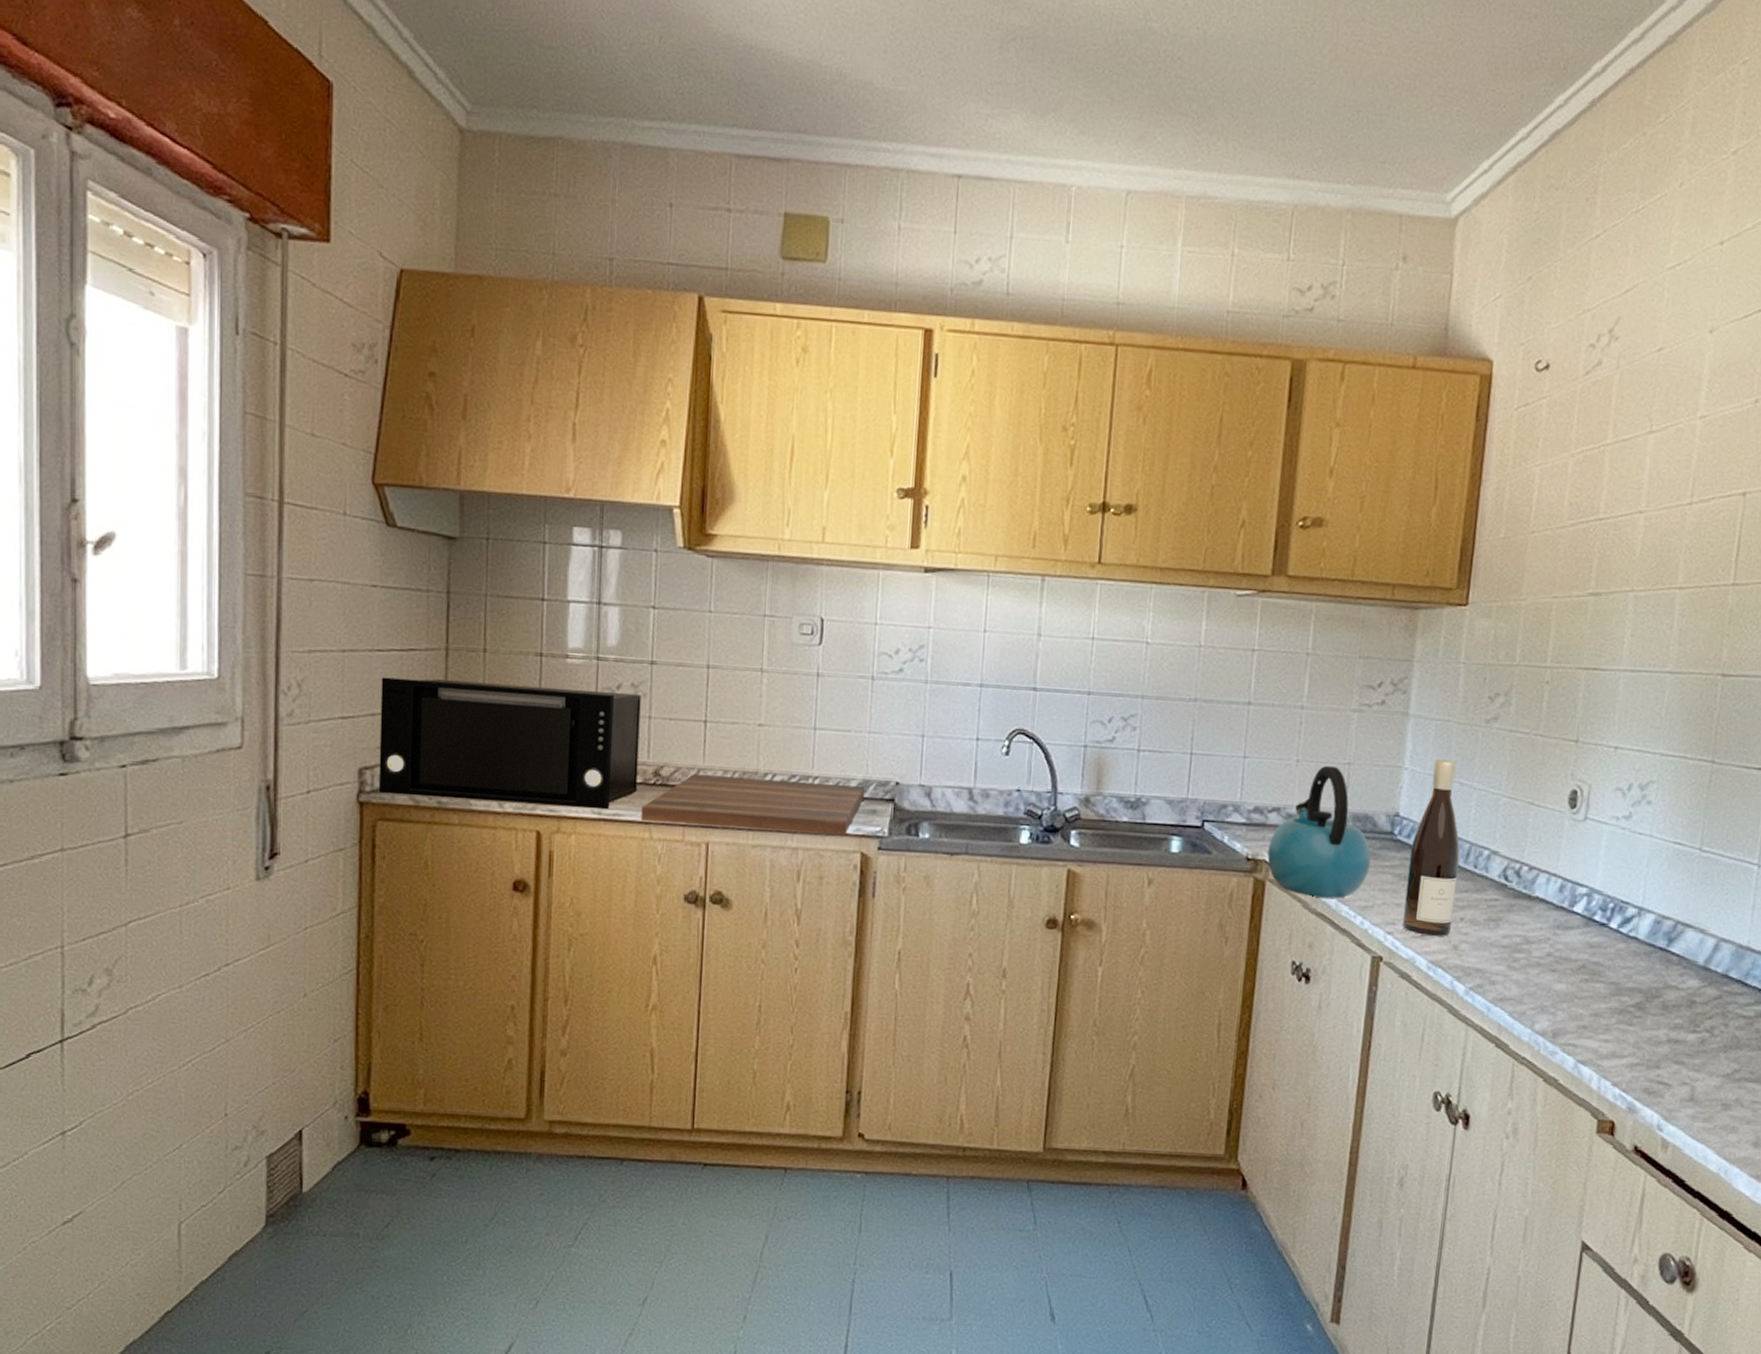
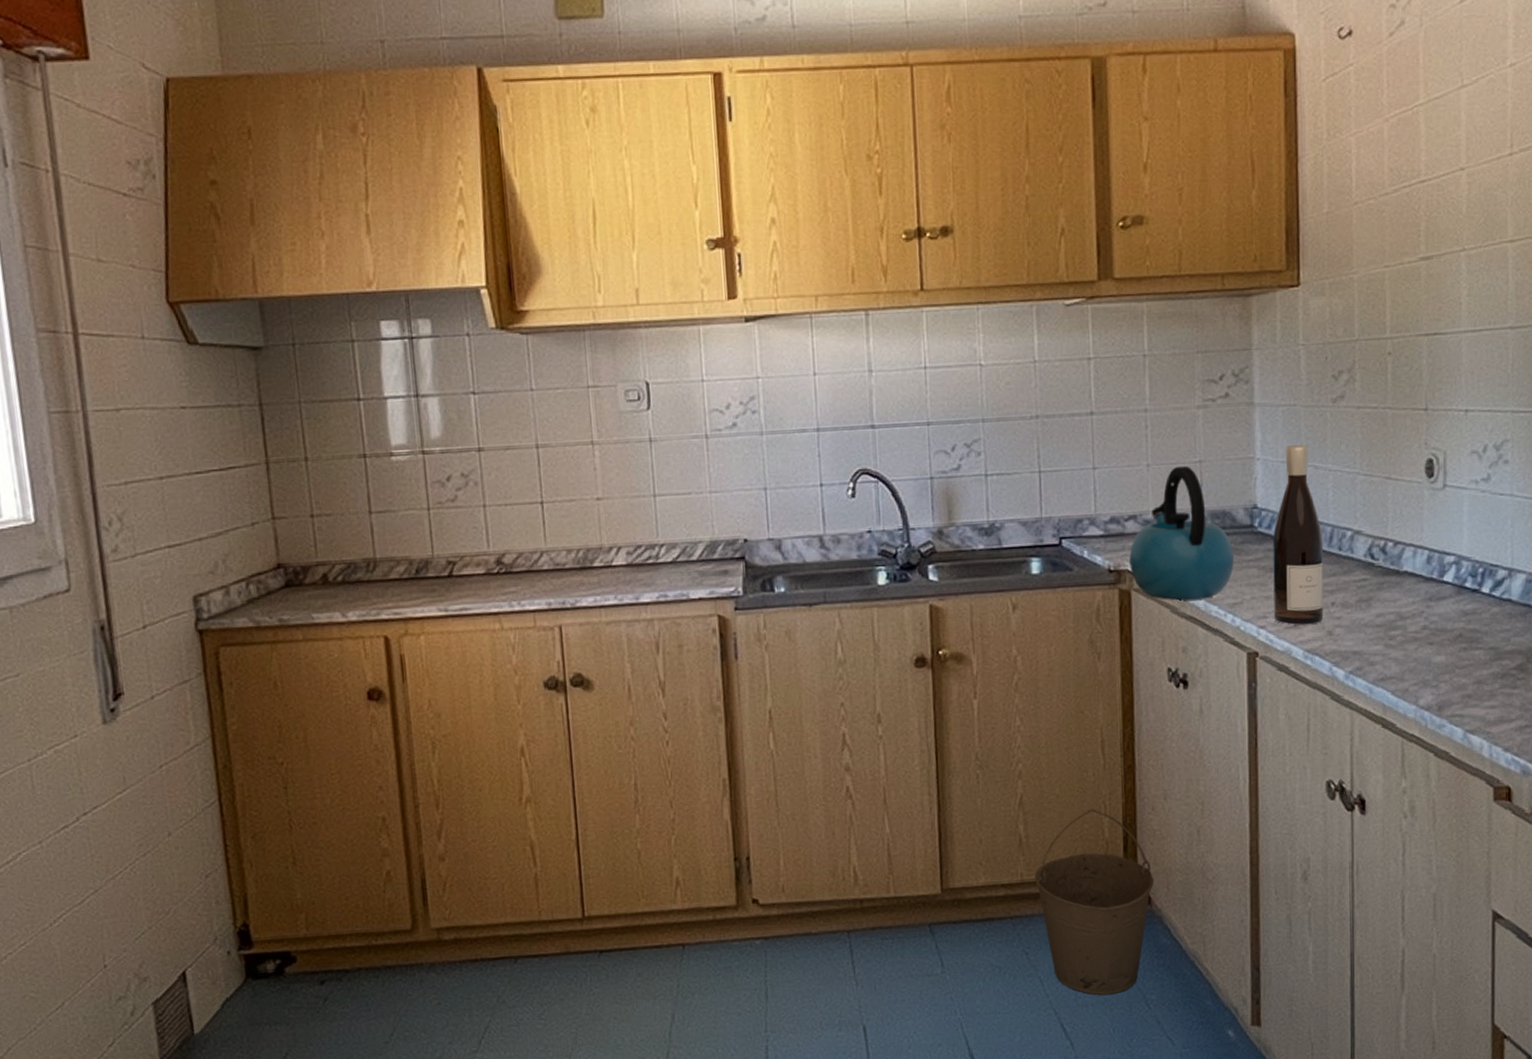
microwave: present [378,677,641,810] -> none [203,484,481,619]
cutting board: present [641,774,865,836] -> none [488,548,714,613]
bucket: none [1136,1089,1253,1273] -> present [1035,809,1155,995]

